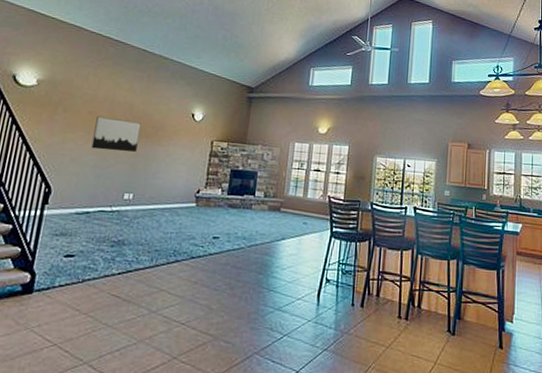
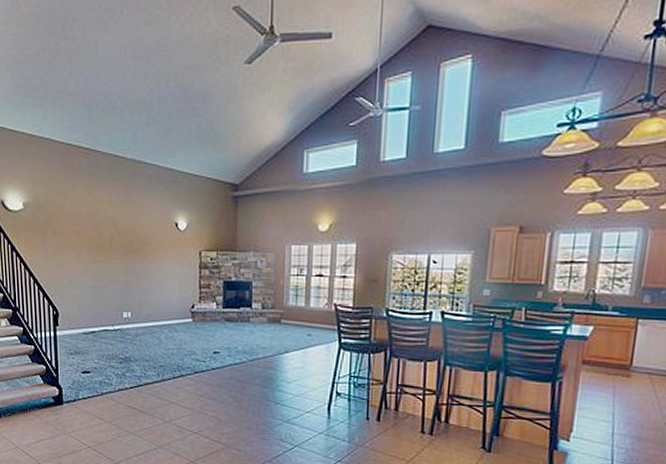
wall art: present [91,116,141,153] -> none [84,235,127,271]

